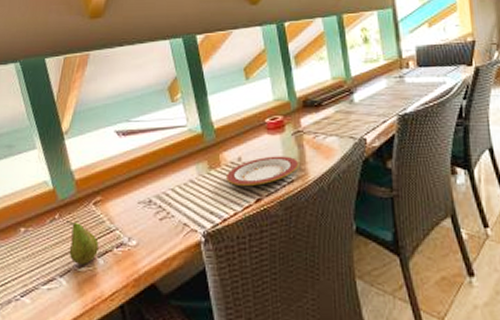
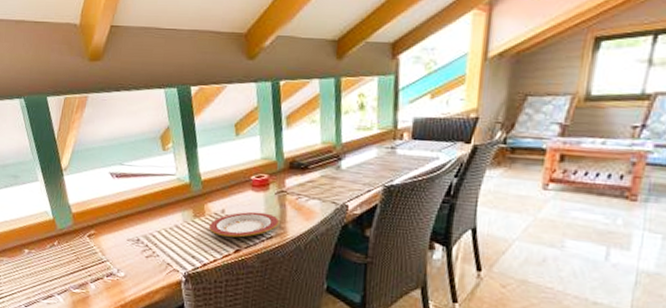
fruit: present [67,221,99,264] -> none [64,248,91,287]

